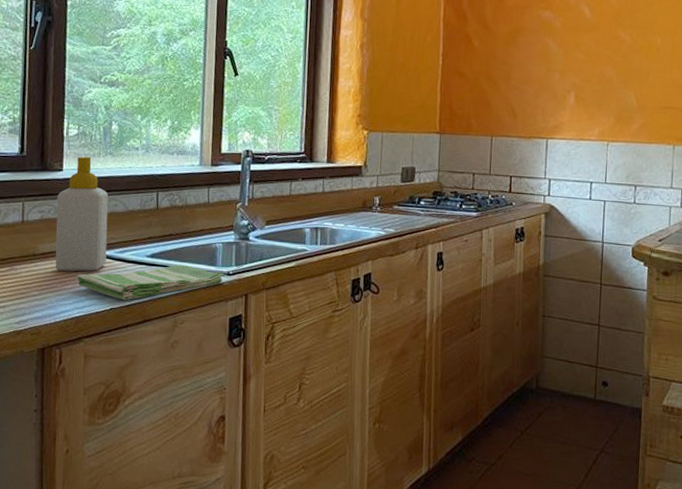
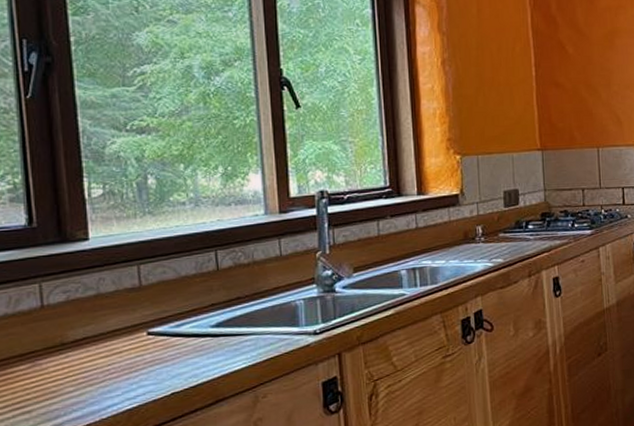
soap bottle: present [55,156,109,271] -> none [85,219,159,359]
dish towel: present [76,264,224,301] -> none [122,330,310,382]

